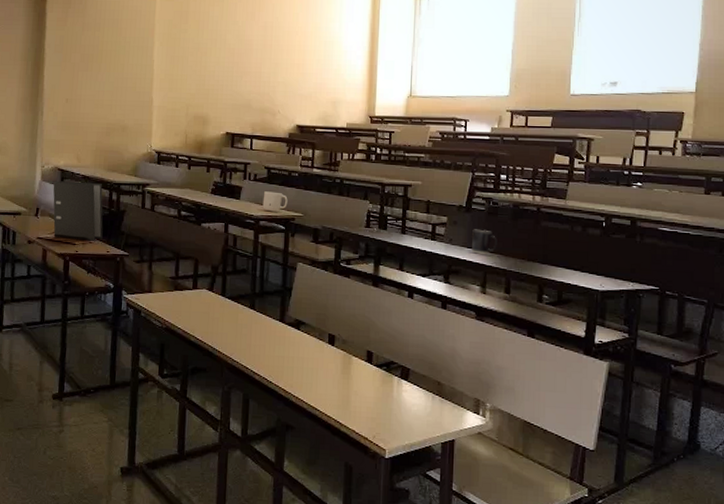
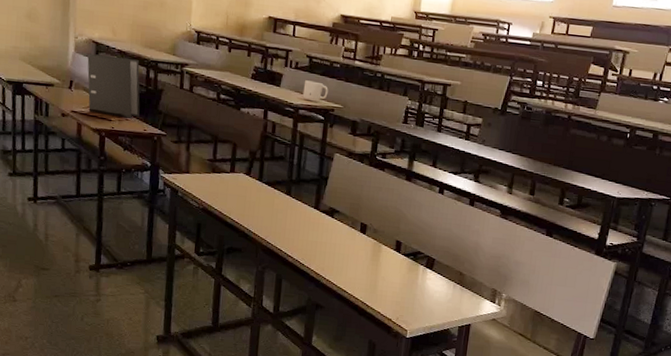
mug: present [471,229,497,254] -> none [503,132,528,157]

